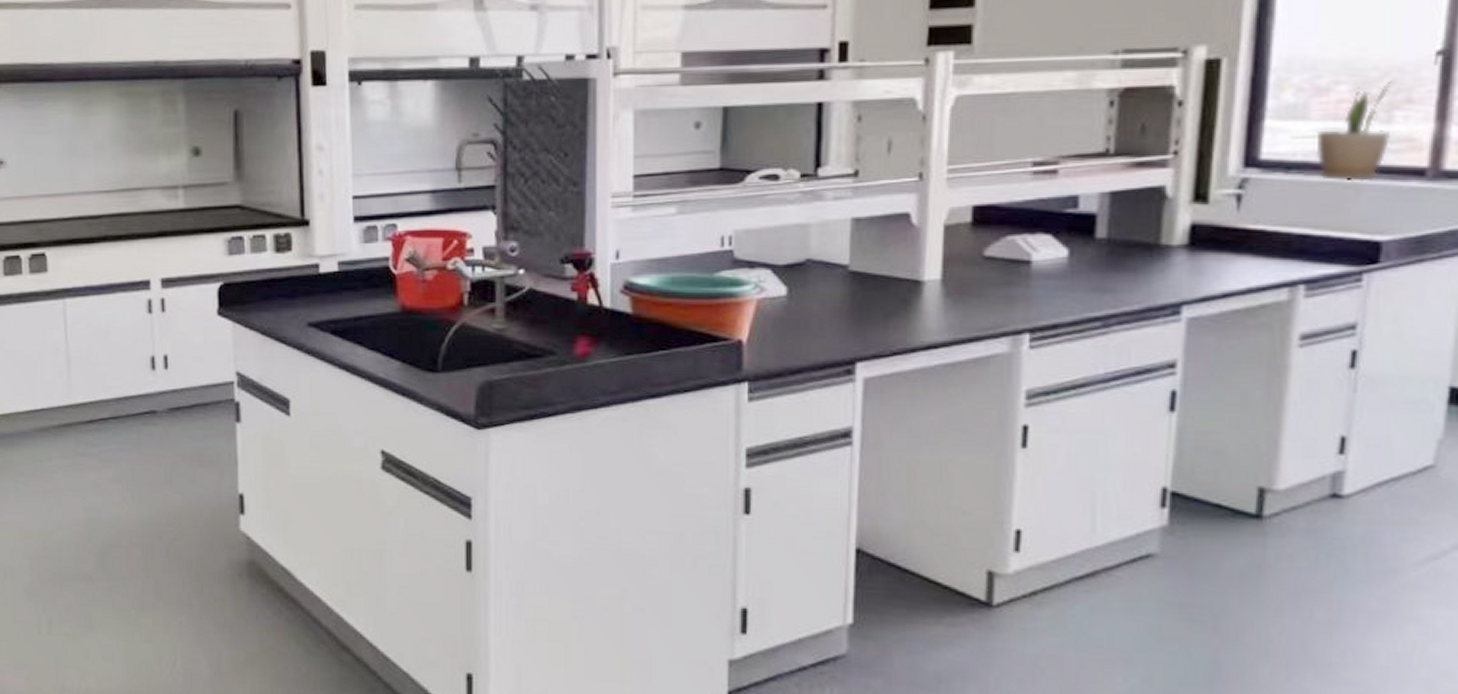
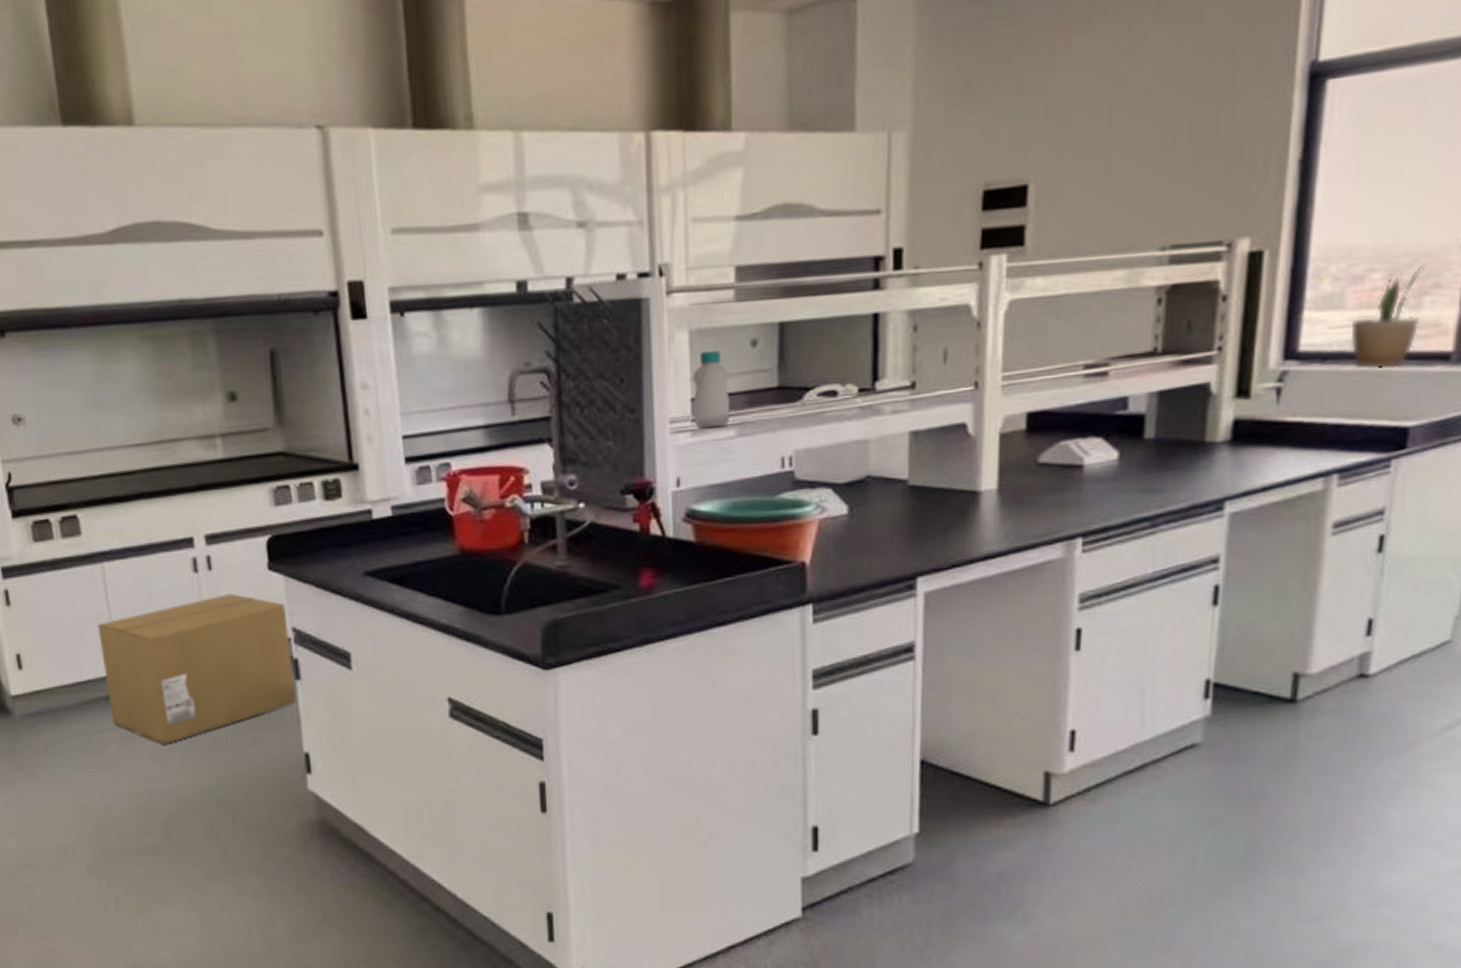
box: none [55,336,235,475] -> present [97,594,296,744]
bottle: none [634,131,672,203] -> present [692,351,731,427]

